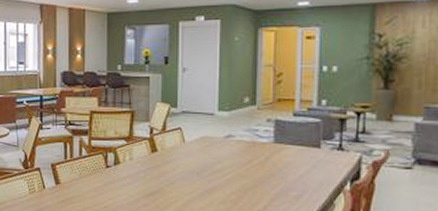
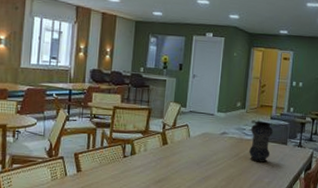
vase: none [266,119,299,171] -> present [249,121,274,163]

